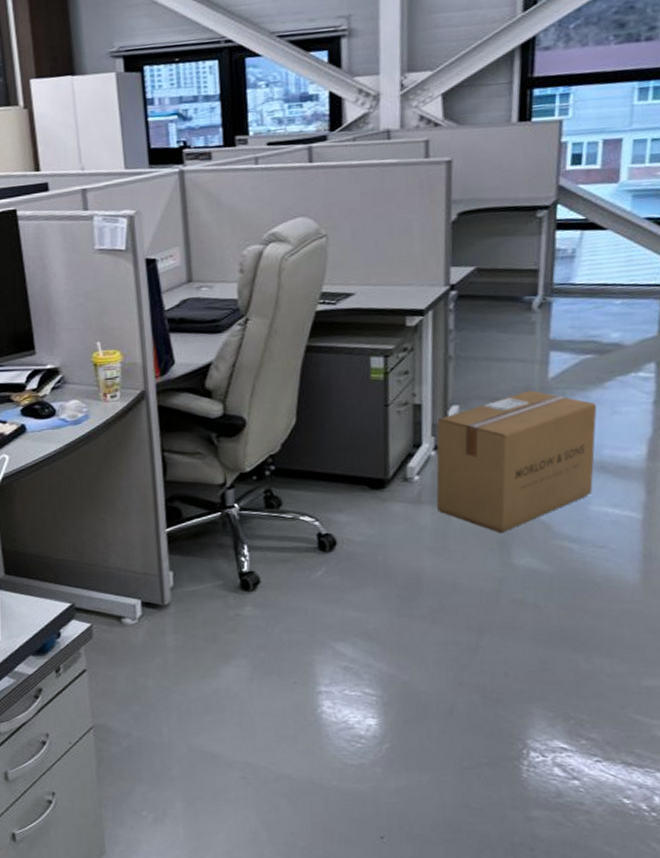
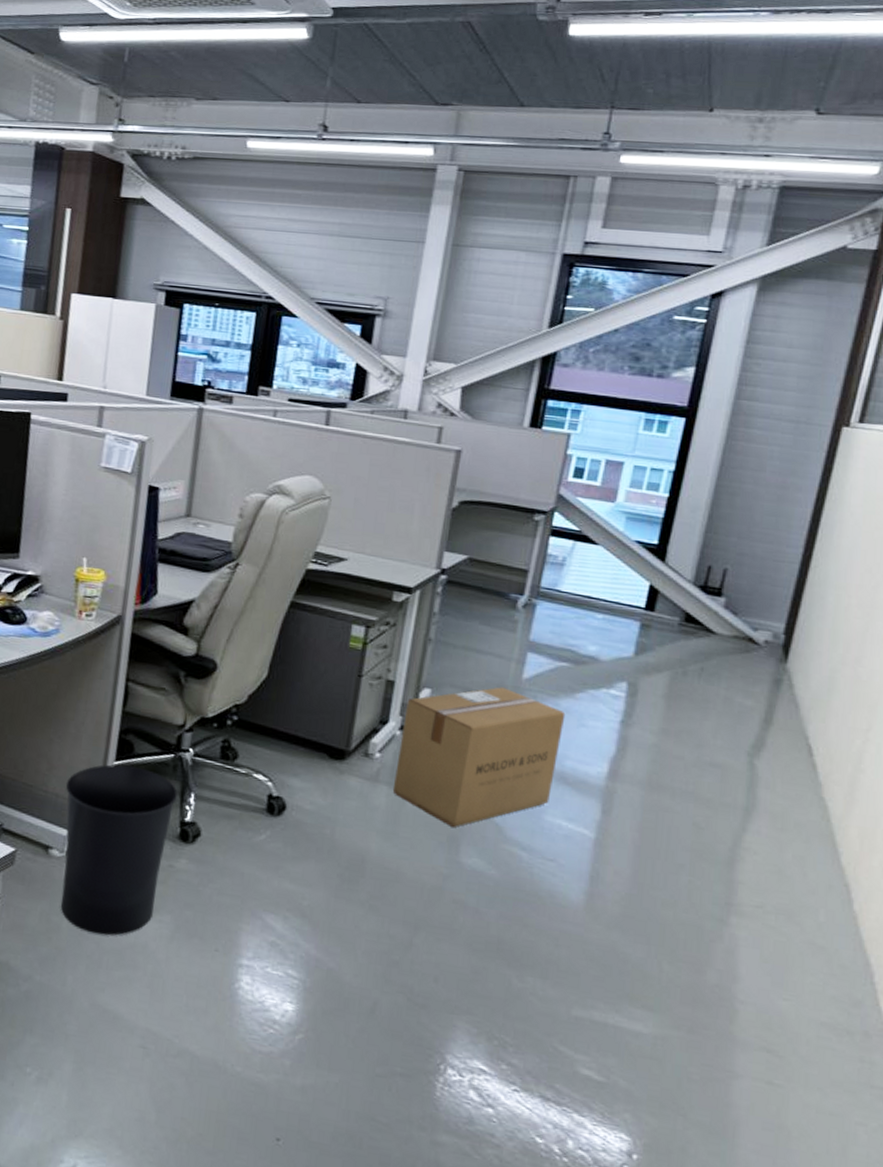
waste bin: none [124,530,231,687] -> present [61,764,178,935]

